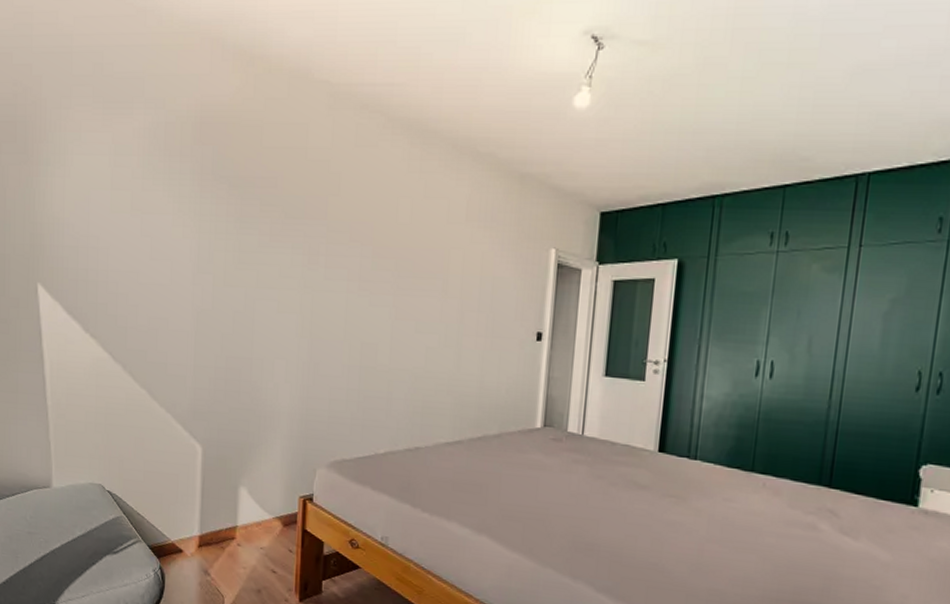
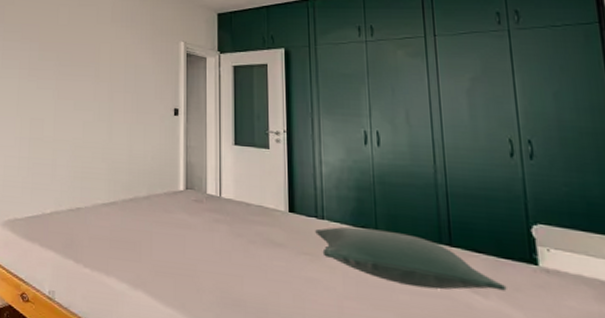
pillow: none [685,467,880,533] -> present [315,226,507,291]

